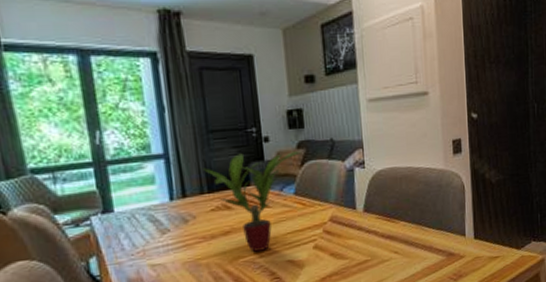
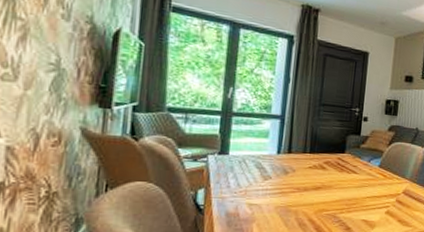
potted plant: present [200,151,301,252] -> none [308,126,391,208]

